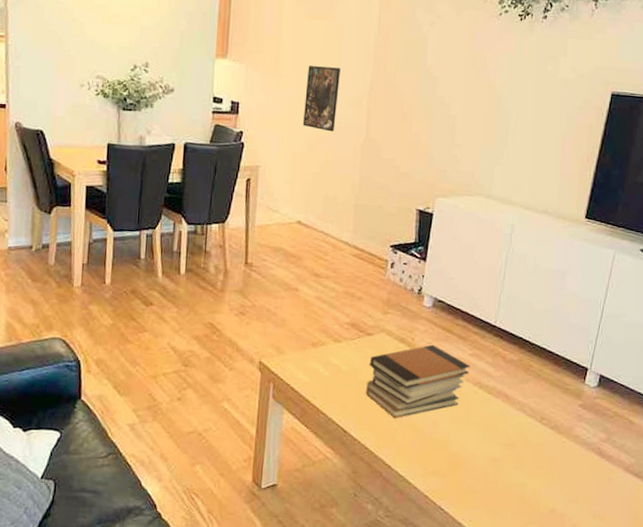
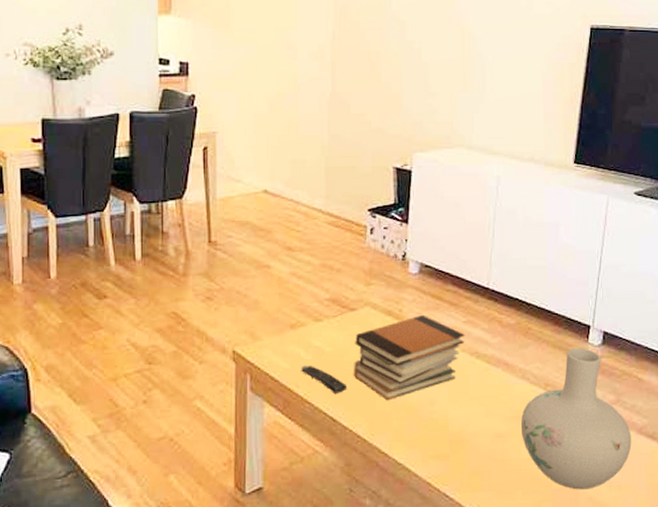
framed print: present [303,66,340,132] -> none [261,17,299,88]
remote control: none [319,381,360,408] -> present [301,366,348,394]
vase: none [515,387,619,517] -> present [521,348,632,490]

